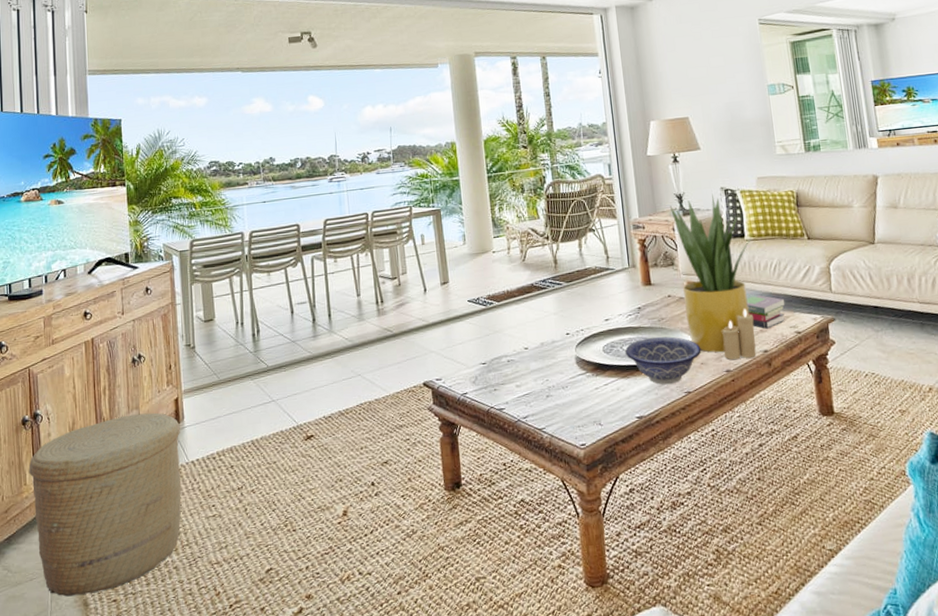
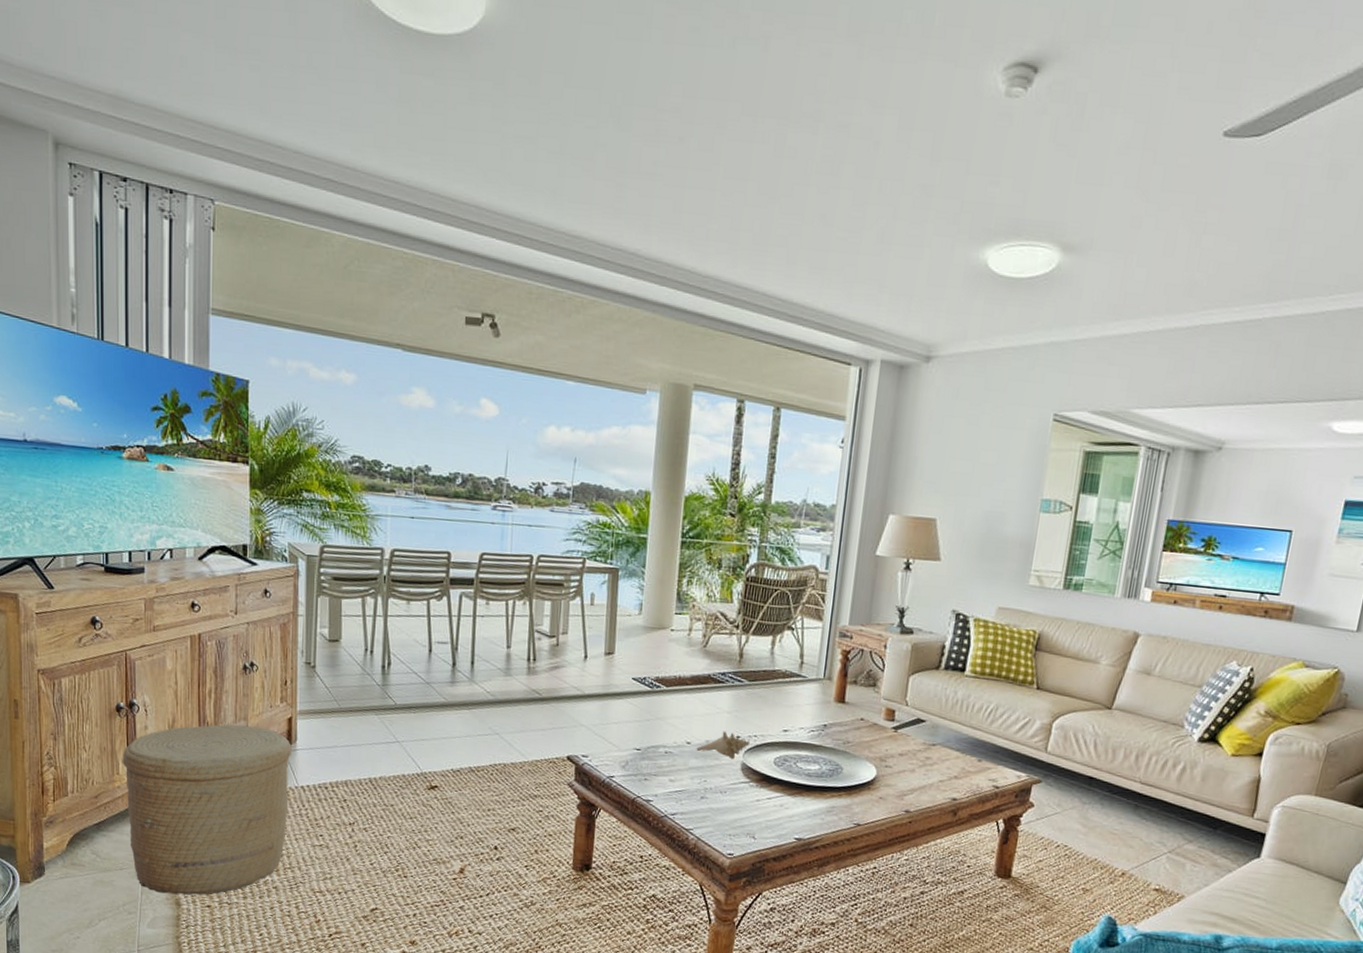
seashell: none [533,331,579,356] -> present [696,731,750,760]
decorative bowl: present [625,336,702,384] -> none [798,759,884,812]
planter: present [669,193,751,353] -> none [874,615,971,791]
candle: present [722,309,757,360] -> none [908,750,951,804]
books: present [745,293,785,329] -> none [945,733,991,777]

